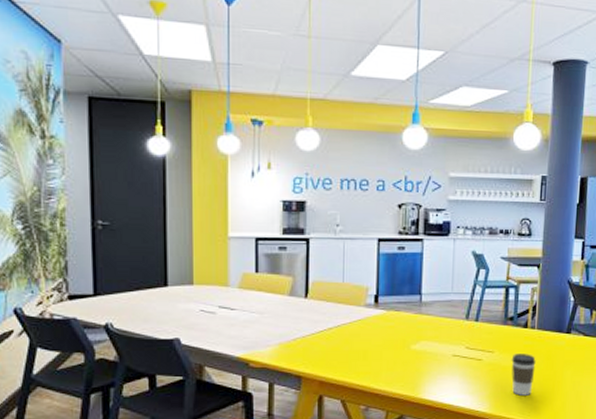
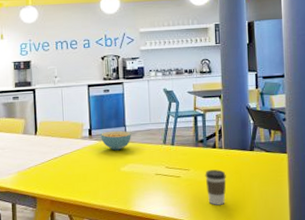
cereal bowl: none [389,299,427,324] -> present [101,130,131,151]

